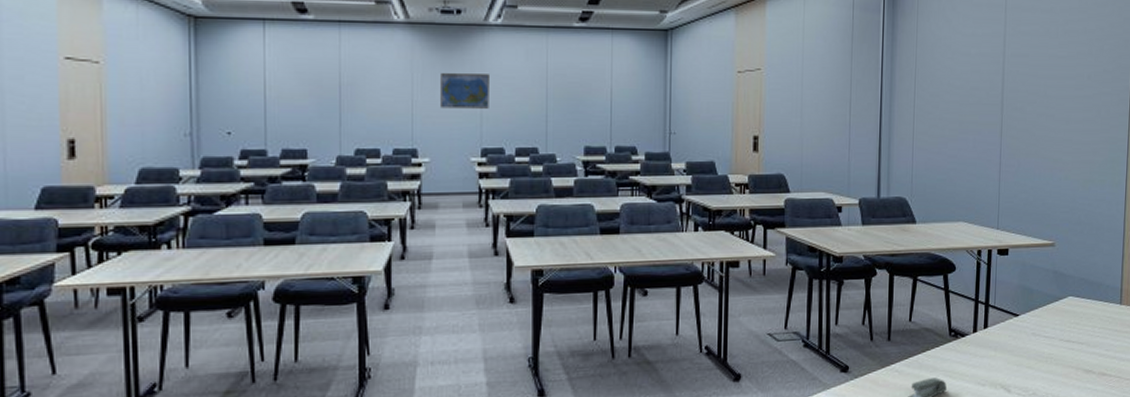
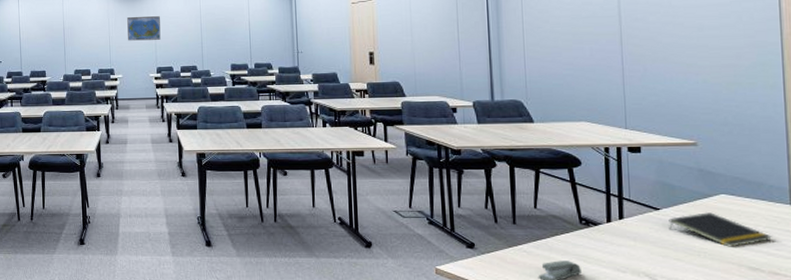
notepad: none [1025,316,1104,351] -> present [668,212,772,247]

